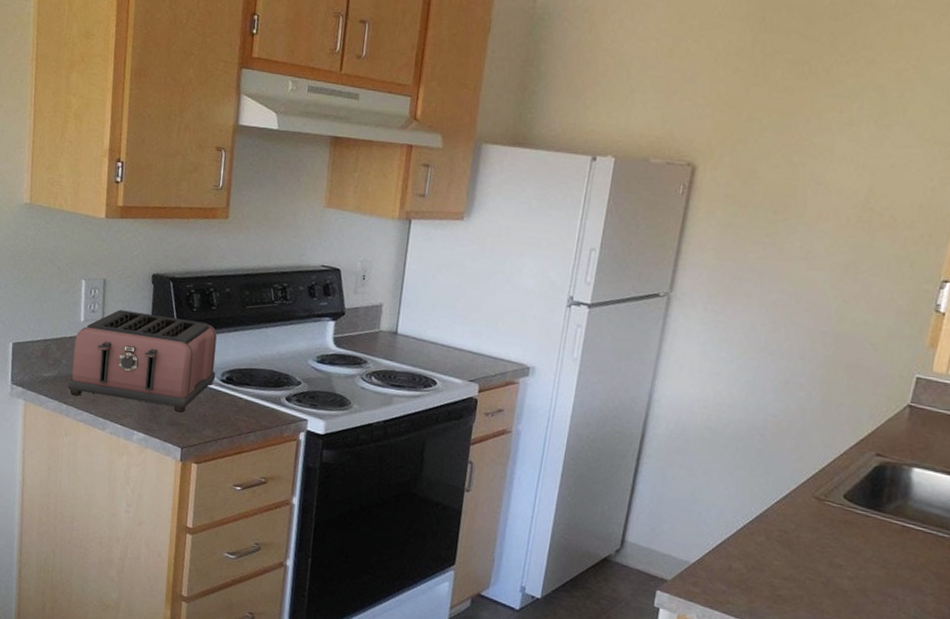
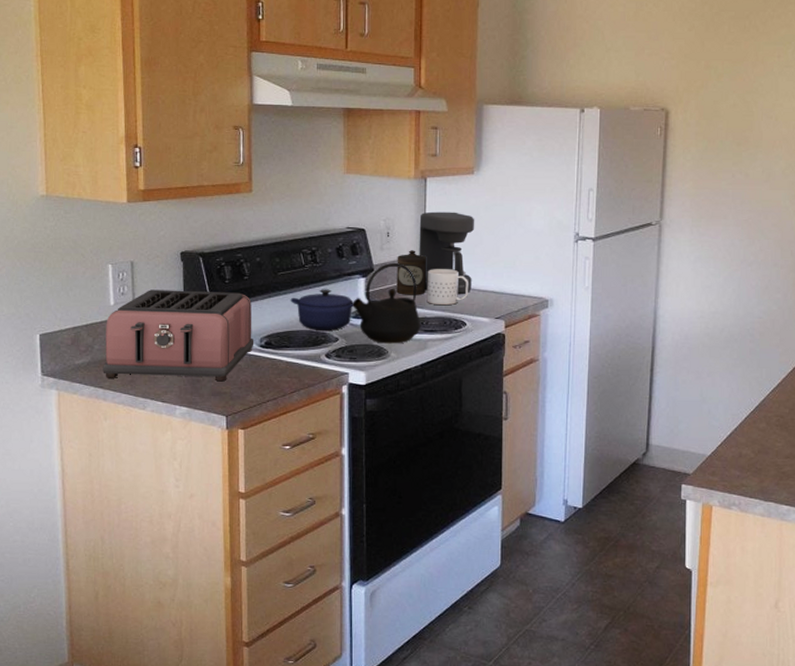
cooking pot: none [255,328,321,374] -> present [290,289,354,331]
kettle: none [319,308,389,395] -> present [352,263,421,344]
canister: none [366,297,402,346] -> present [396,250,426,295]
coffee maker: none [394,257,458,351] -> present [419,211,474,295]
mug: none [397,319,445,361] -> present [426,269,469,306]

